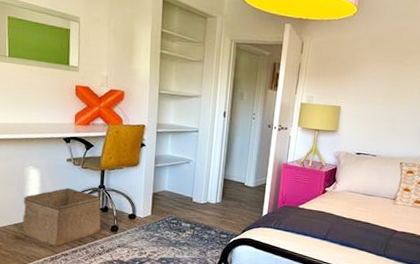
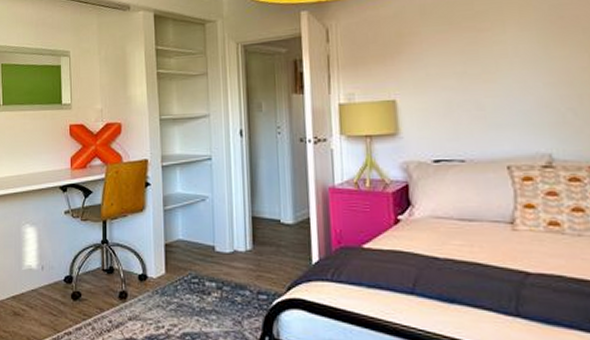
storage bin: present [22,187,101,247] -> none [21,246,107,324]

